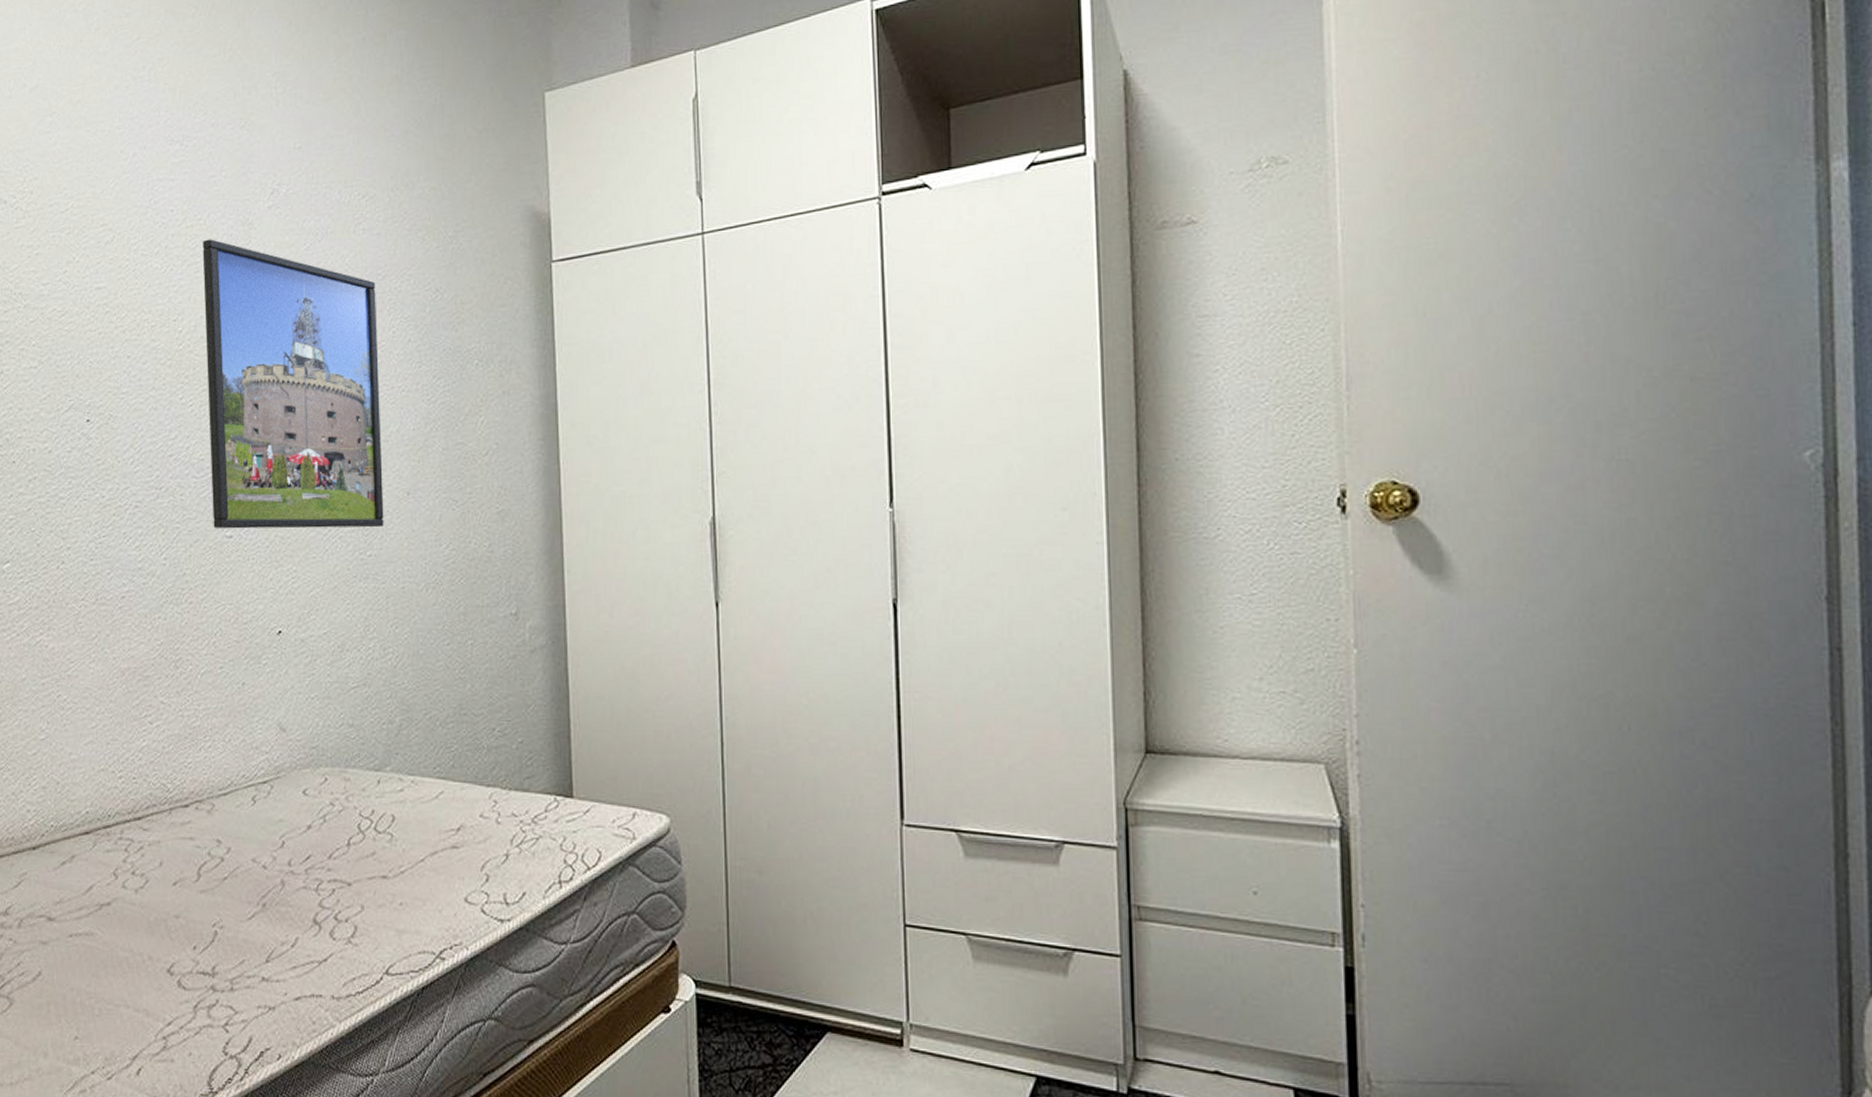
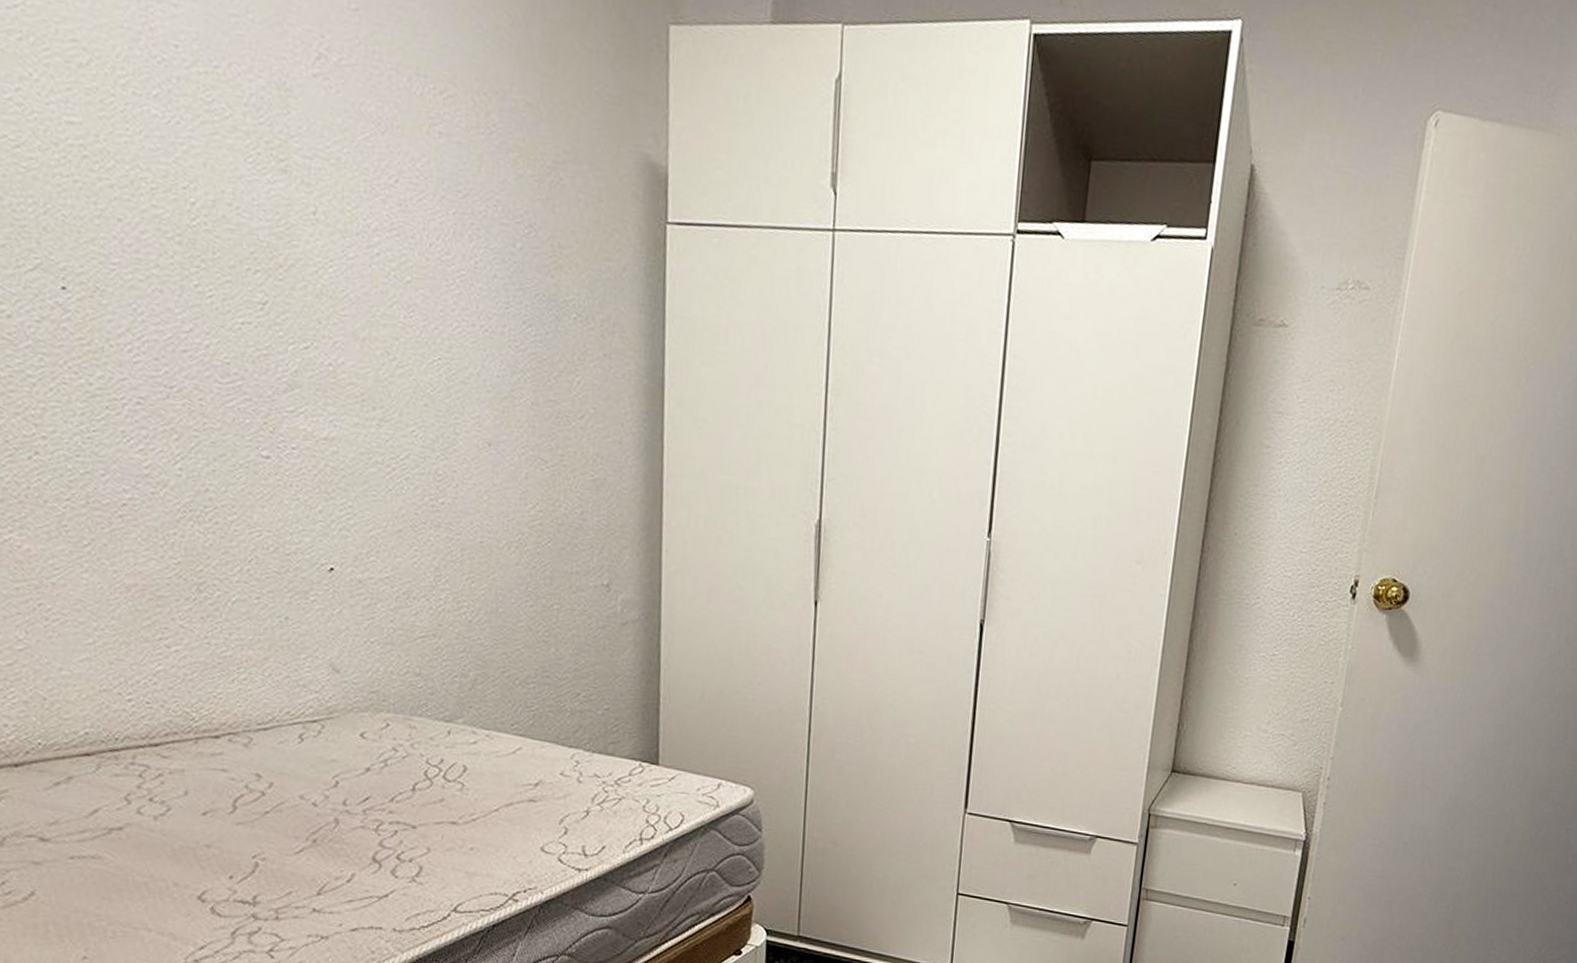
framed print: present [202,239,384,529] -> none [222,94,461,476]

